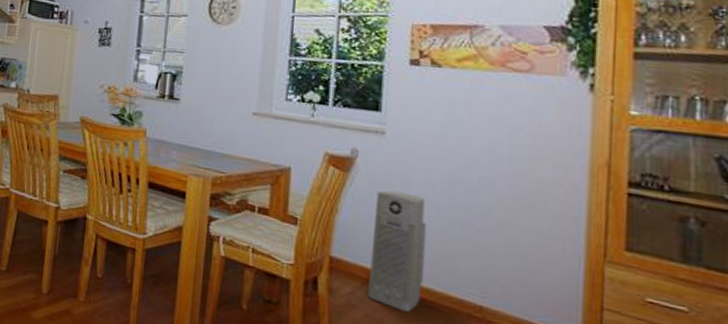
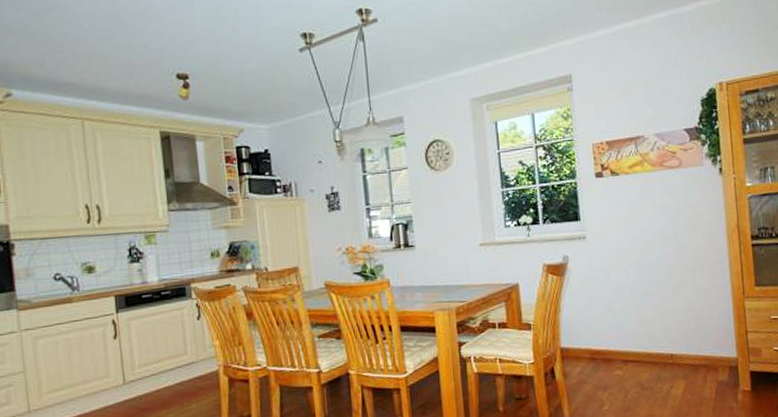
air purifier: present [368,190,427,312] -> none [587,281,631,375]

